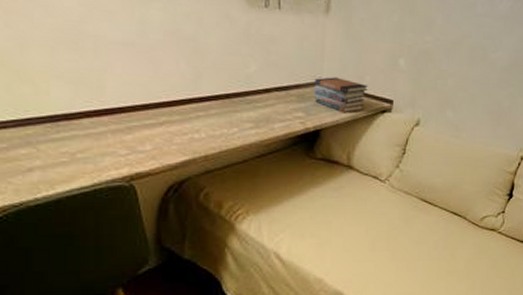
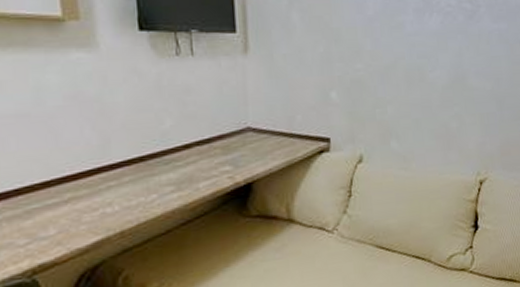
book stack: present [314,77,368,113] -> none [239,121,300,160]

